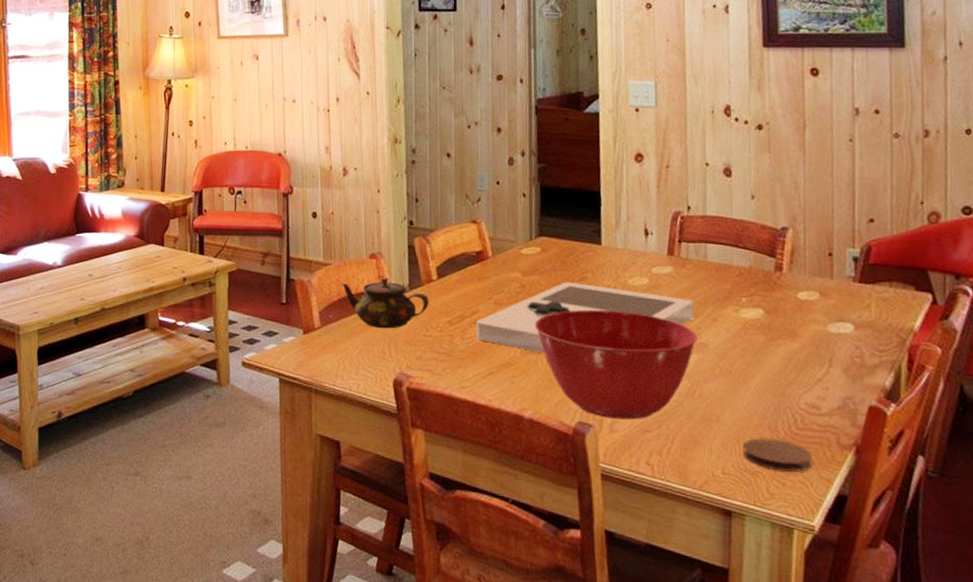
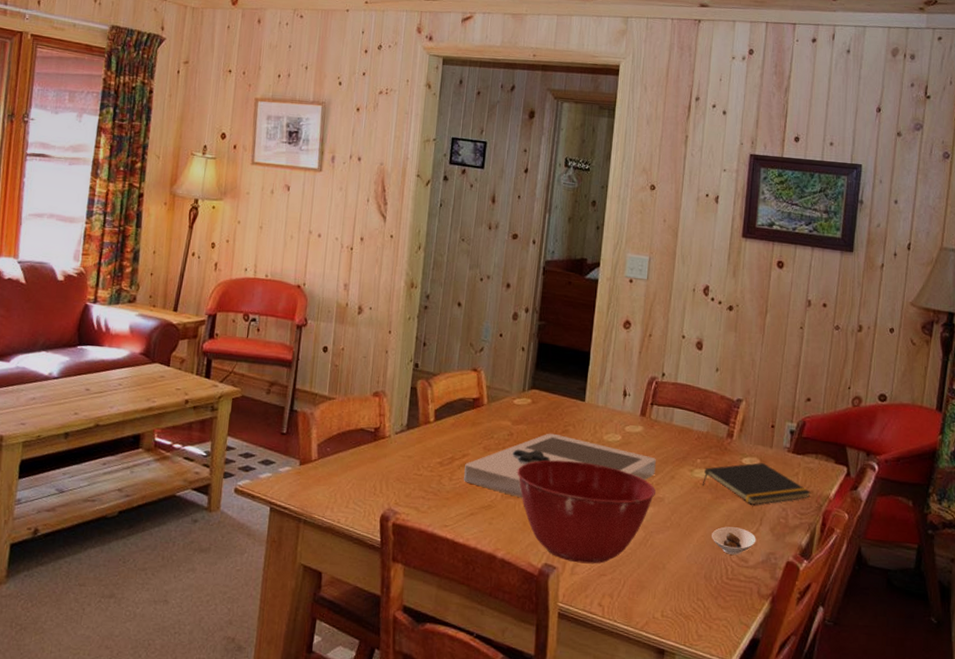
teapot: present [341,278,429,329] -> none [343,416,424,466]
coaster: present [743,438,813,472] -> none [681,585,736,617]
notepad: none [751,297,890,344] -> present [702,463,811,505]
saucer: none [771,370,828,402] -> present [712,526,756,555]

